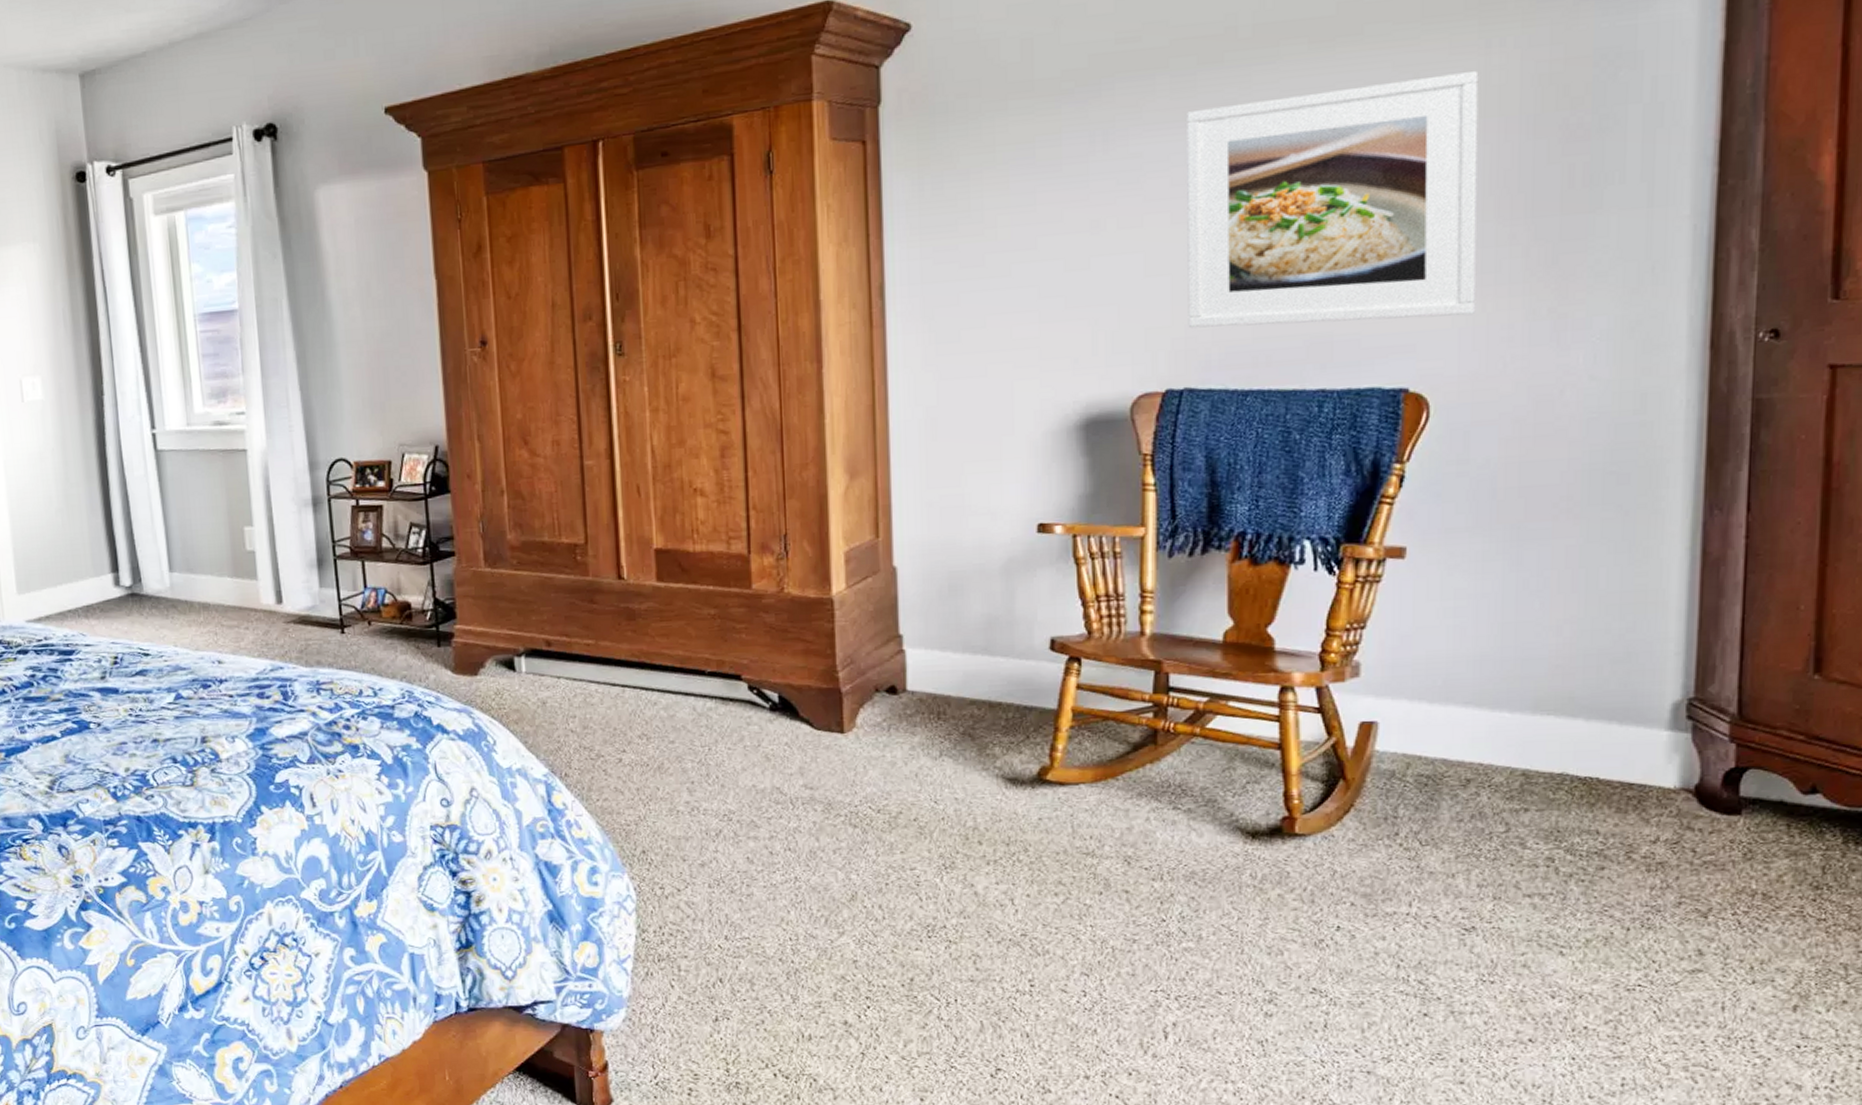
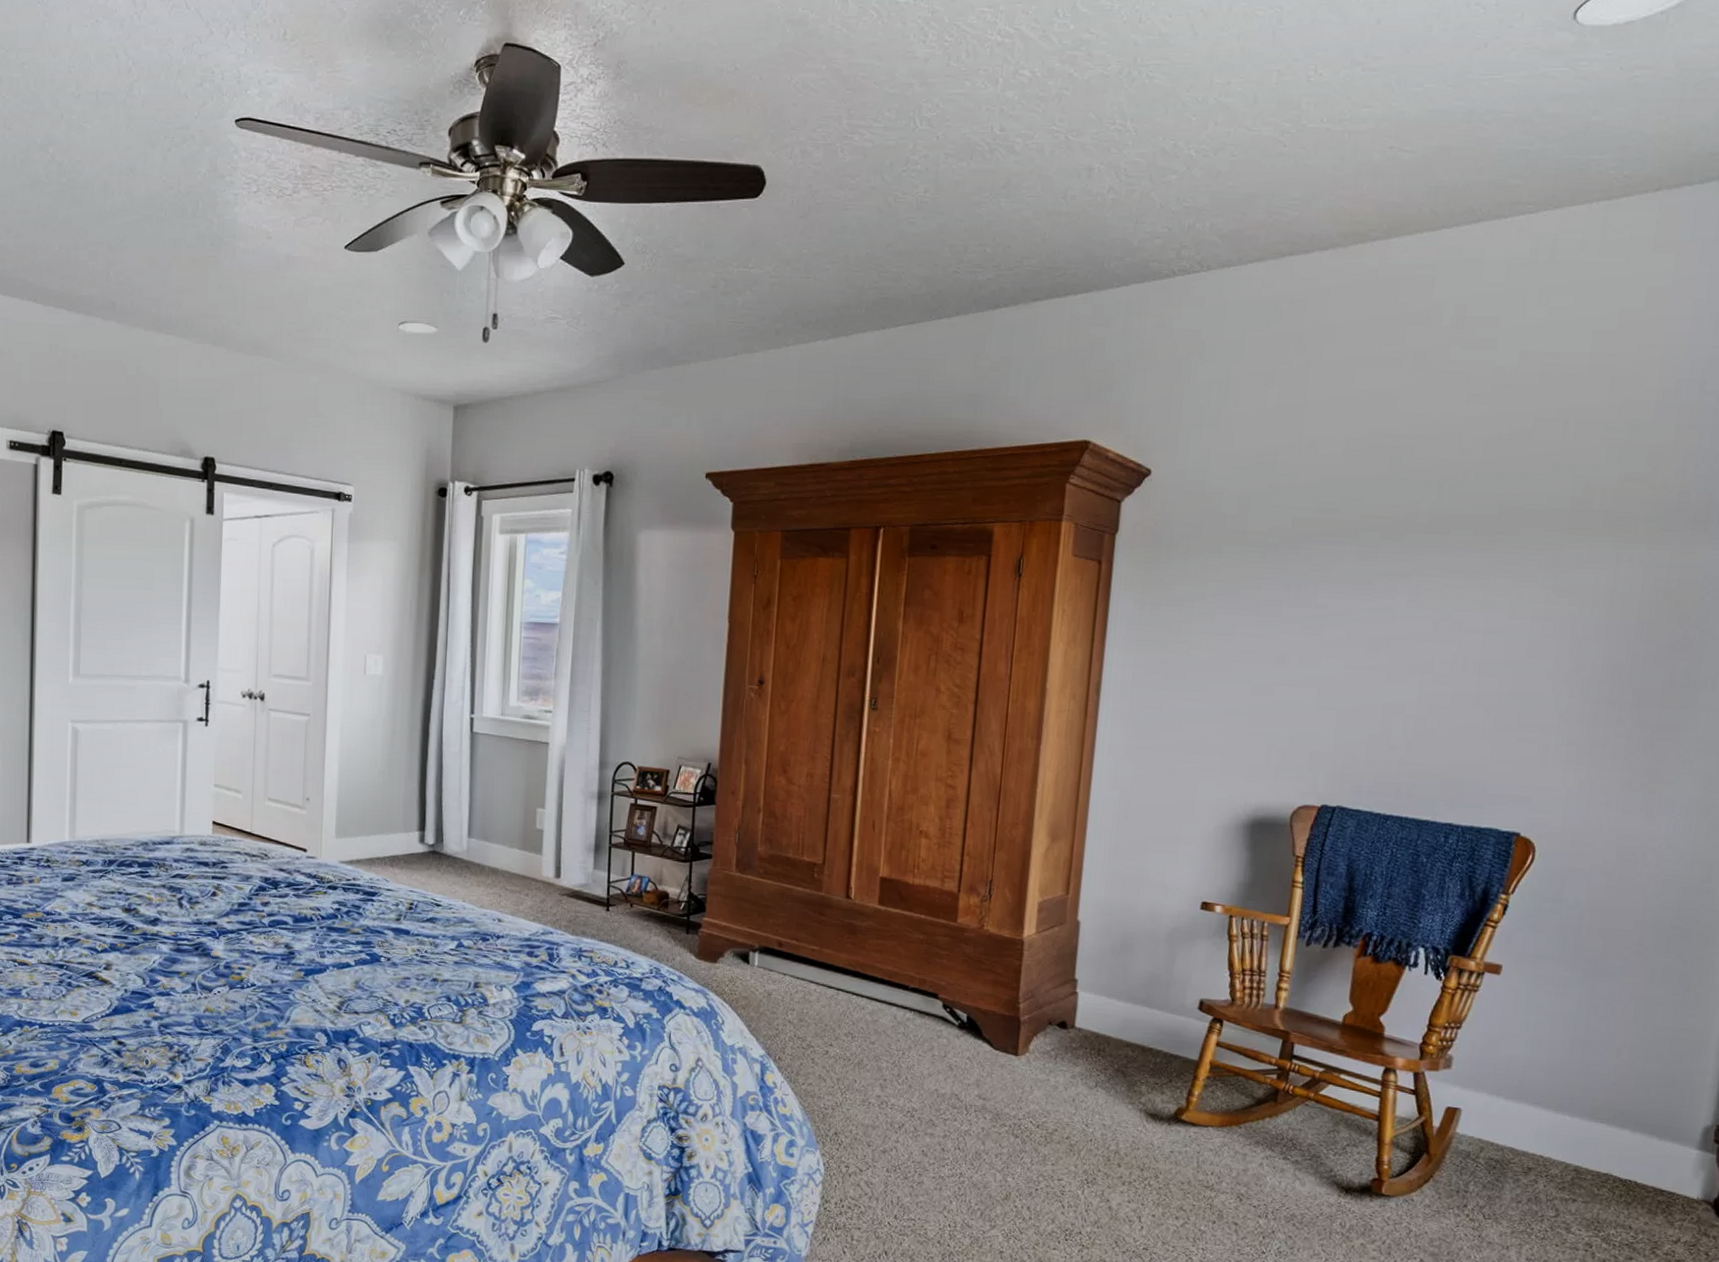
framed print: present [1187,71,1479,329] -> none [1346,576,1608,780]

